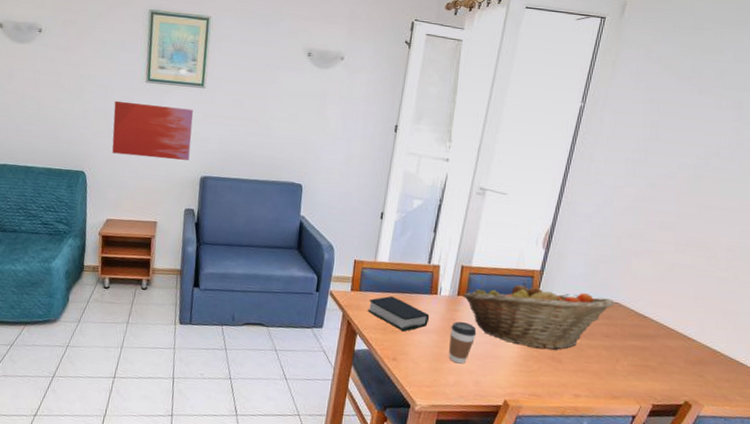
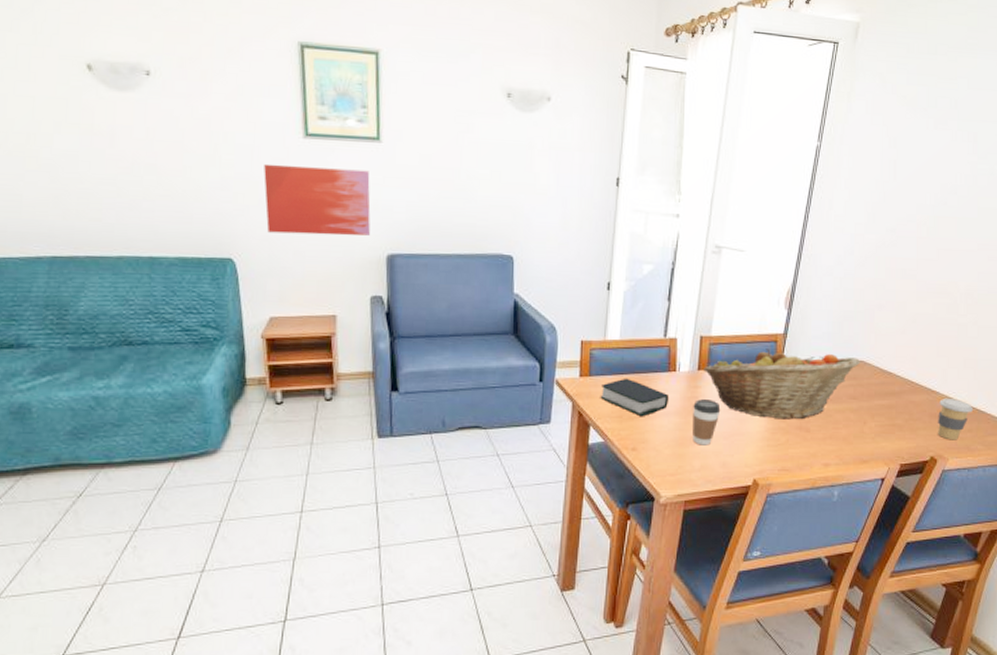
coffee cup: none [693,346,731,389] -> present [938,397,973,440]

